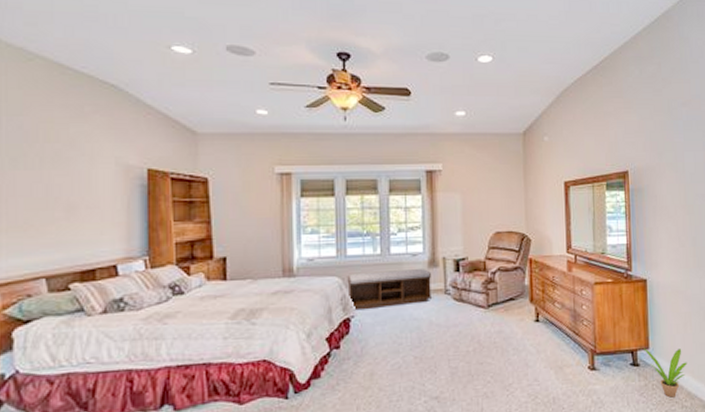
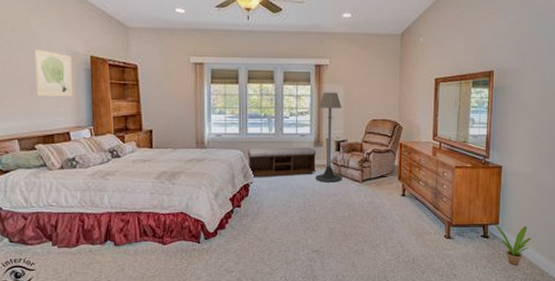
wall art: none [74,163,123,222] -> present [34,50,73,97]
floor lamp: none [431,202,464,311] -> present [316,92,342,183]

